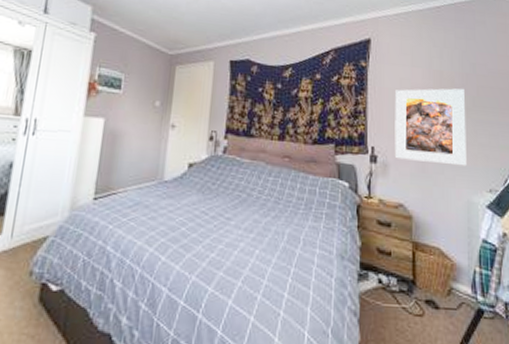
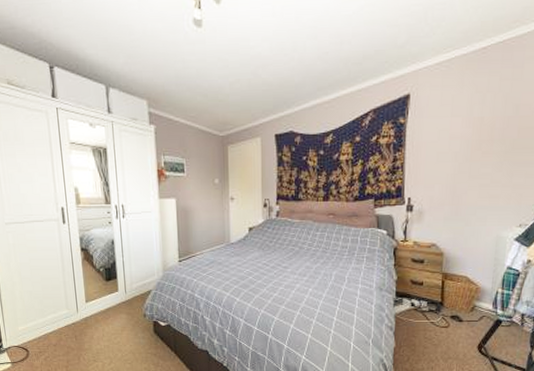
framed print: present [394,88,467,167] -> none [429,132,505,206]

